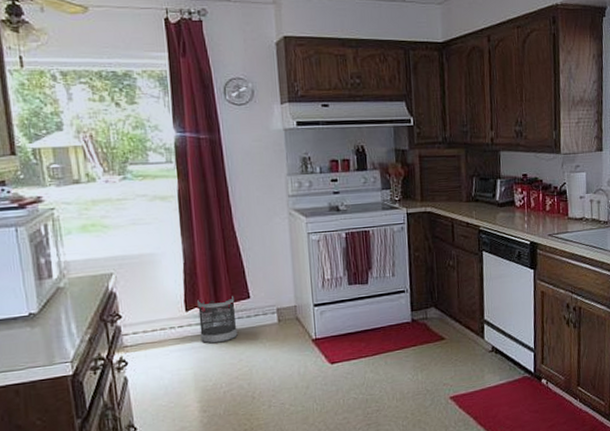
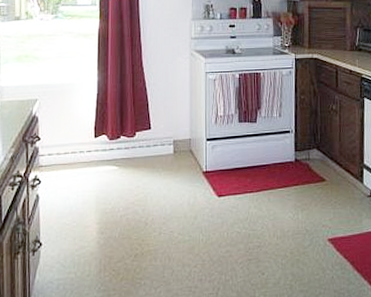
wastebasket: present [197,295,238,344] -> none [105,125,138,169]

